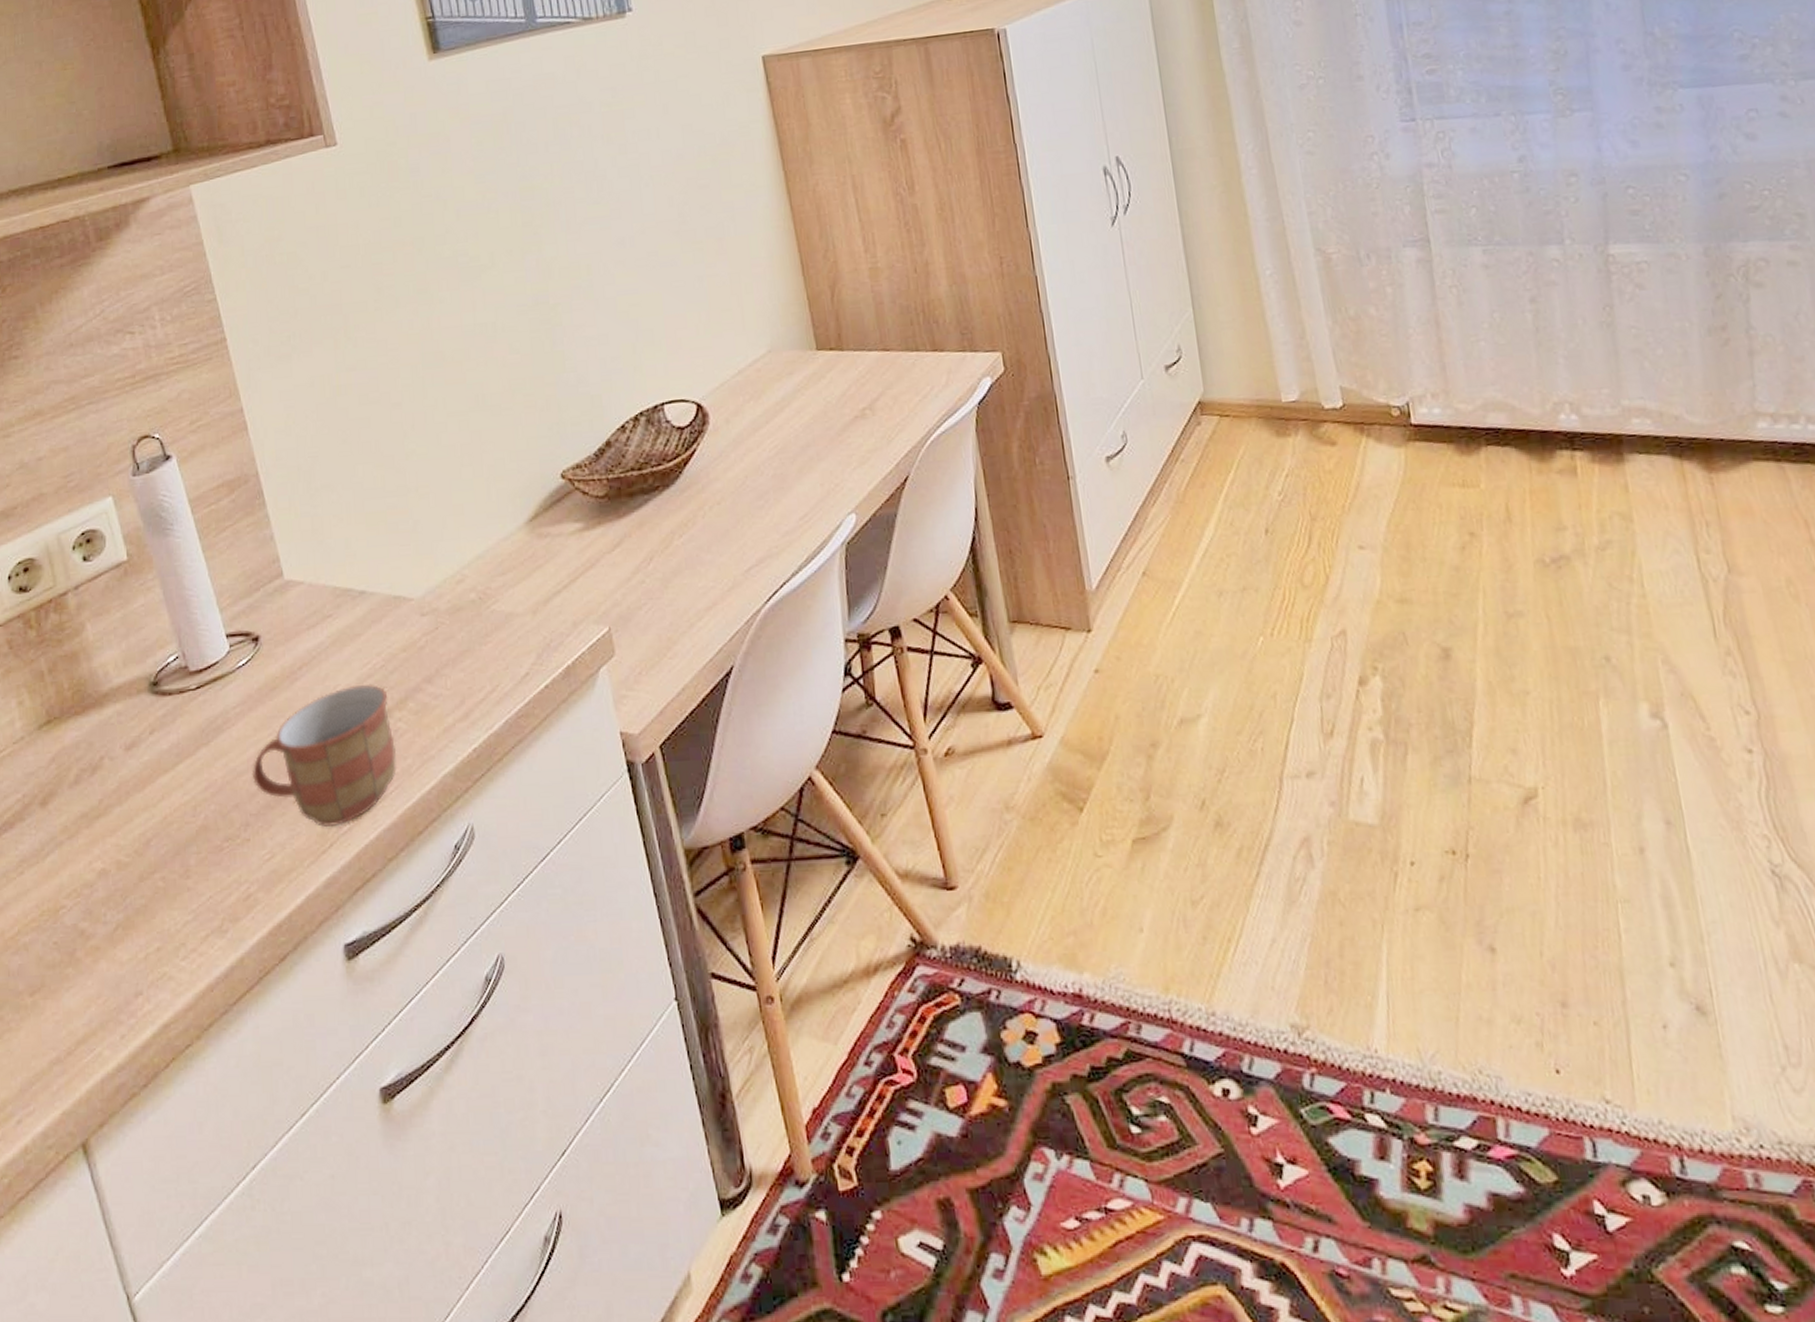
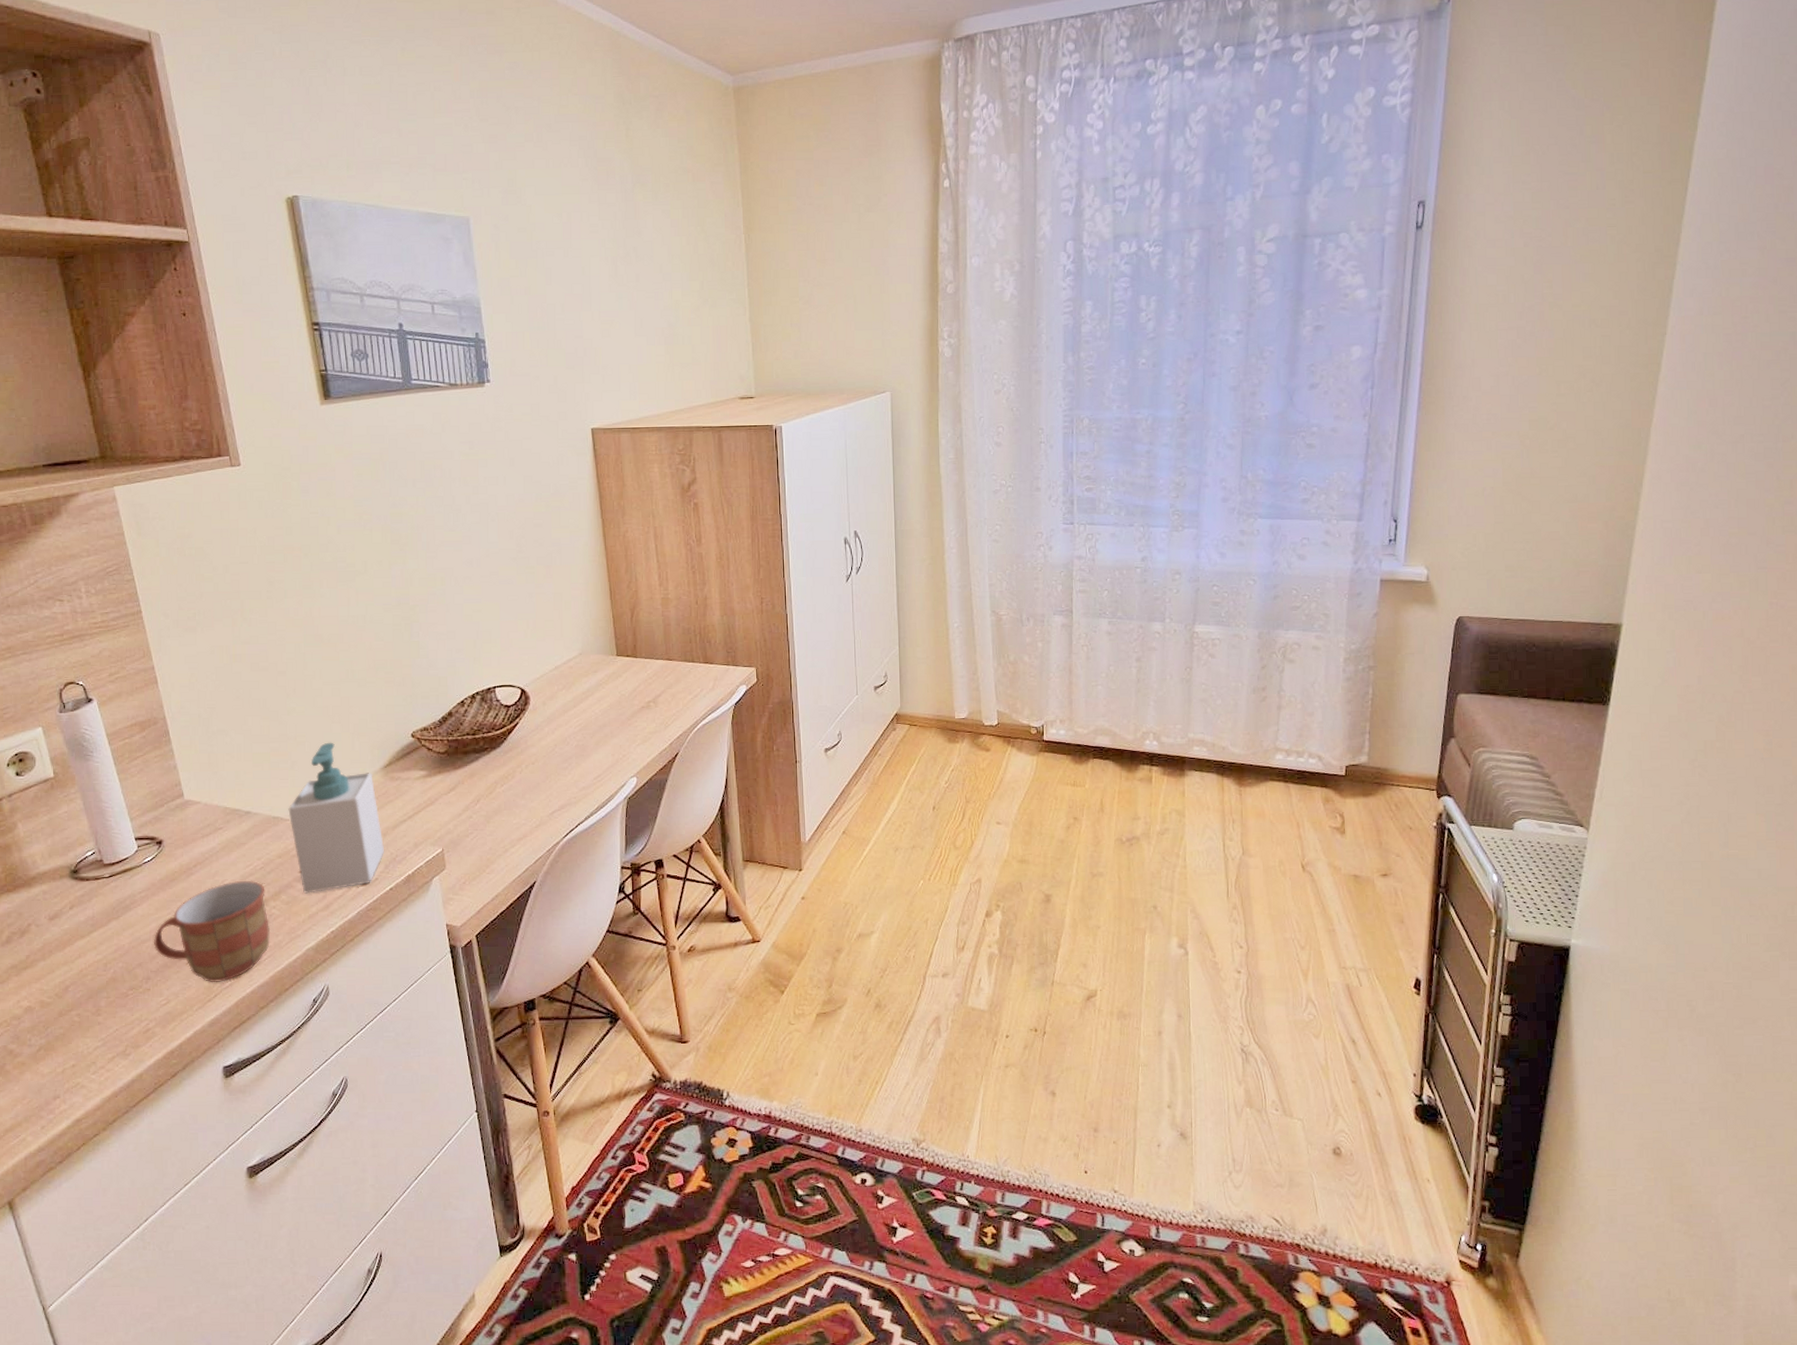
soap bottle: none [412,491,535,699] -> present [288,742,384,894]

